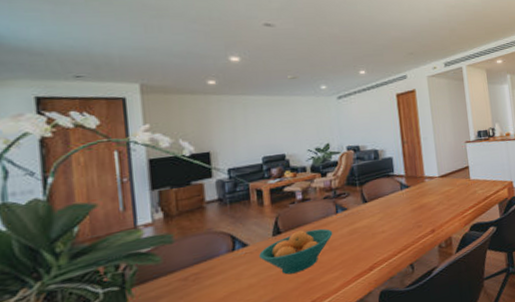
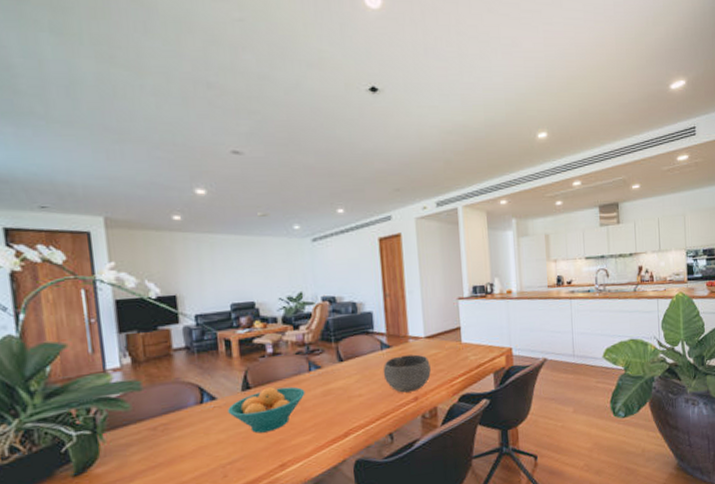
bowl: none [403,192,445,227] -> present [383,354,431,393]

